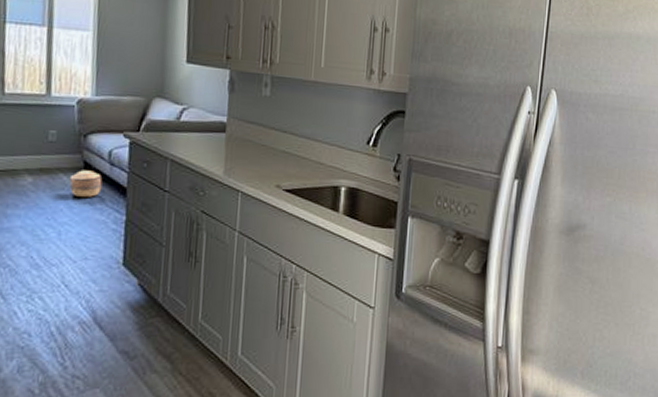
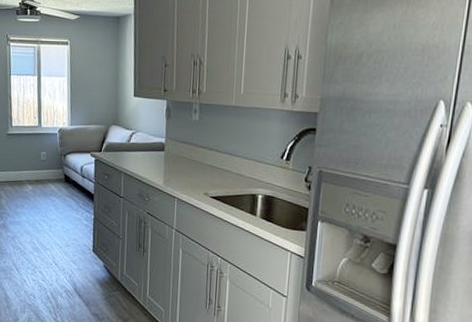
basket: present [69,170,102,197] -> none [55,181,77,201]

